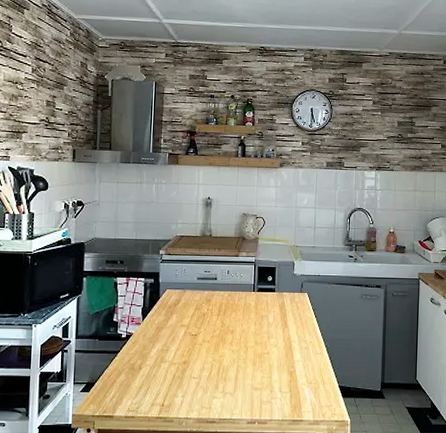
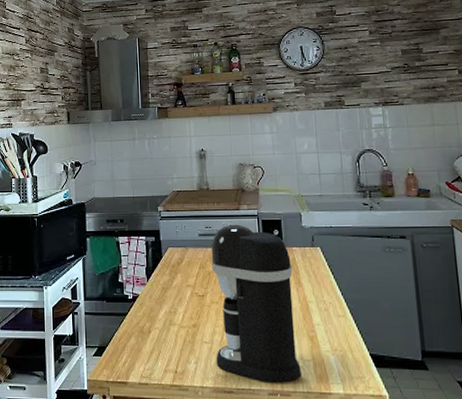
coffee maker: none [202,269,281,414] -> present [211,224,302,384]

